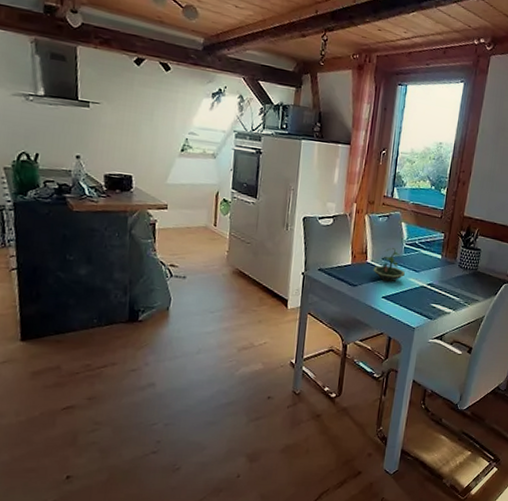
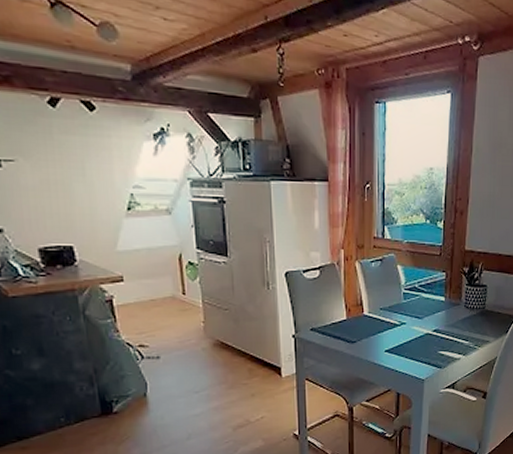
terrarium: present [373,247,405,282] -> none [371,294,407,334]

